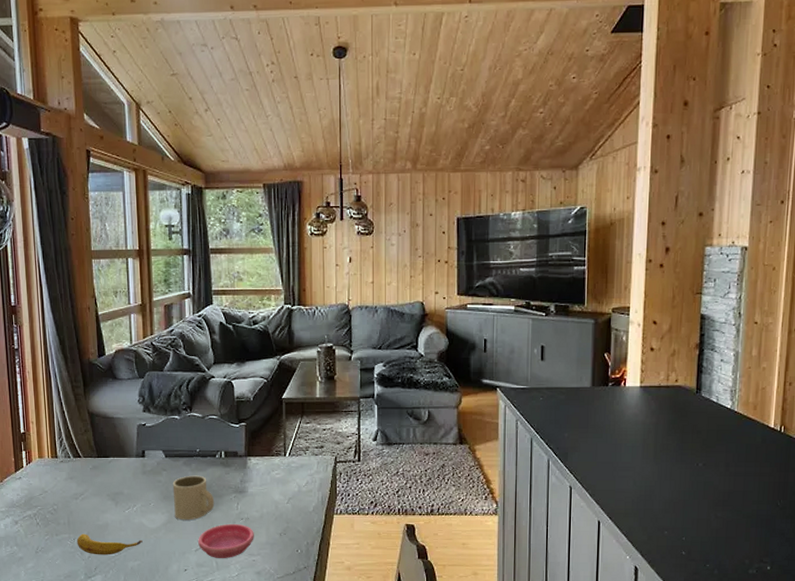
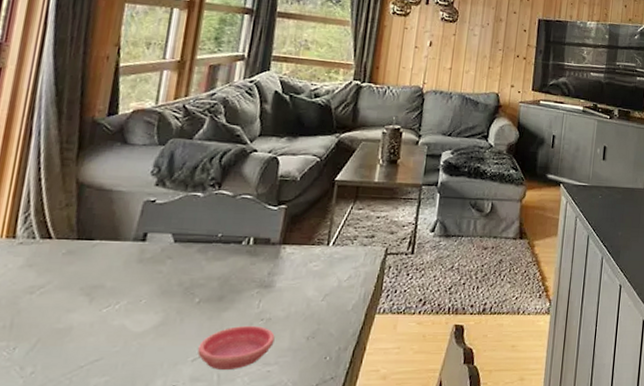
banana: present [76,533,143,555] -> none [17,340,119,370]
mug: present [172,475,215,521] -> none [172,265,231,322]

